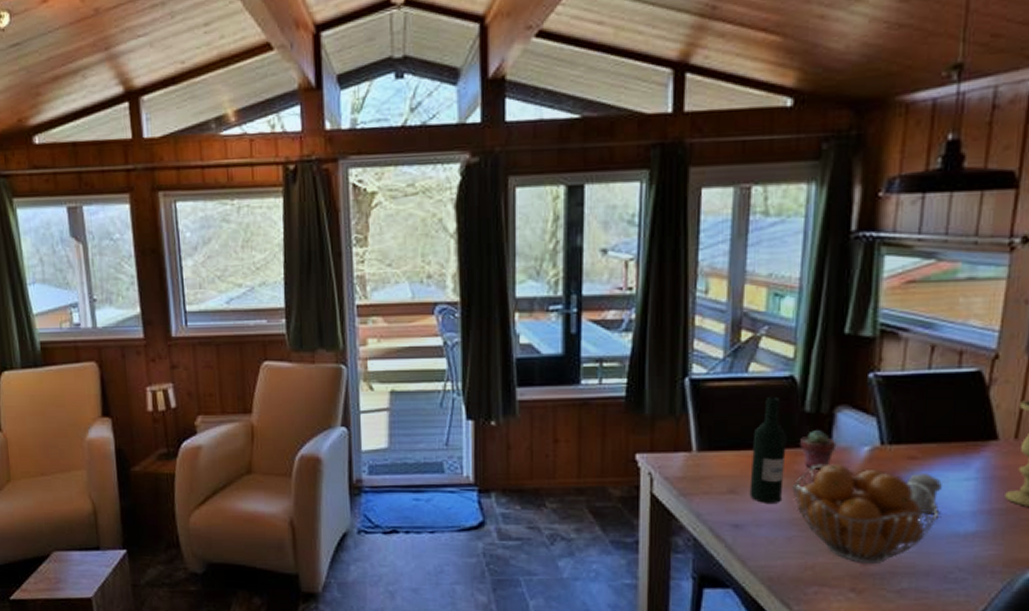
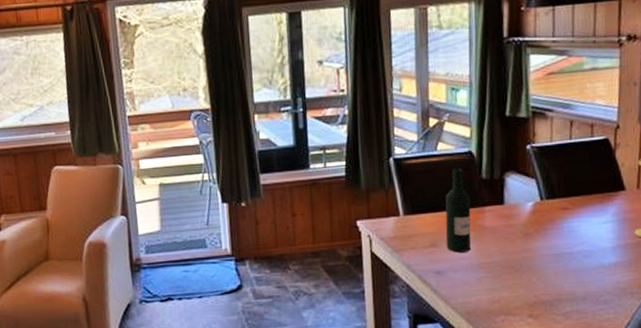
fruit basket: present [792,463,939,563] -> none [478,217,588,294]
potted succulent: present [800,430,837,470] -> none [481,192,508,223]
pepper shaker: present [908,473,942,513] -> none [563,220,588,251]

